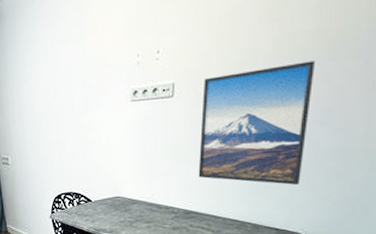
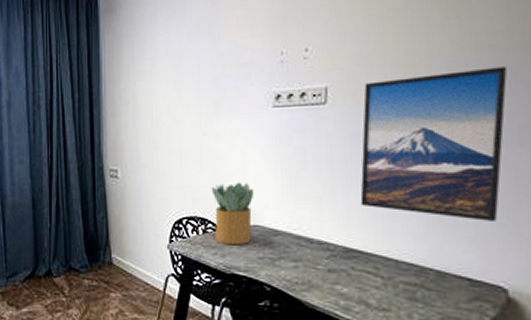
potted plant: none [83,163,116,213] -> present [211,182,253,246]

